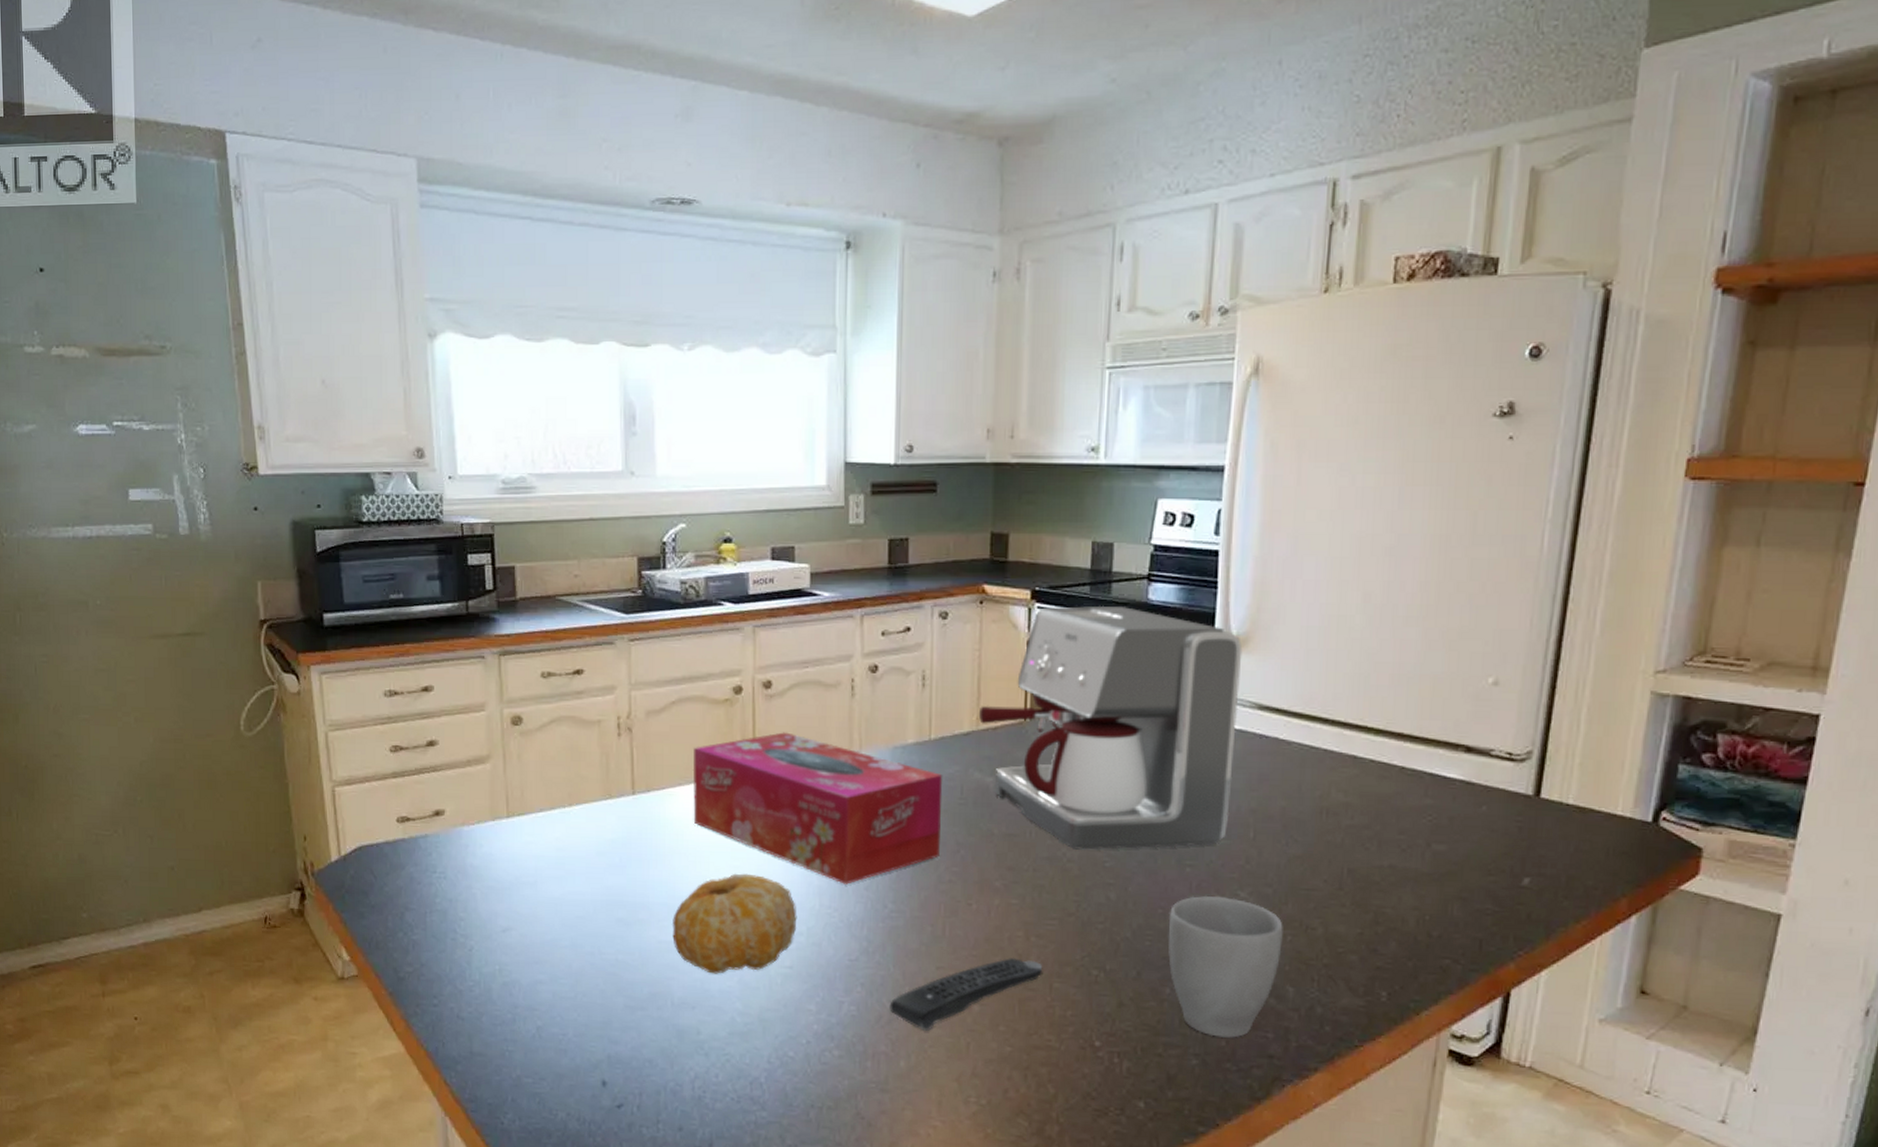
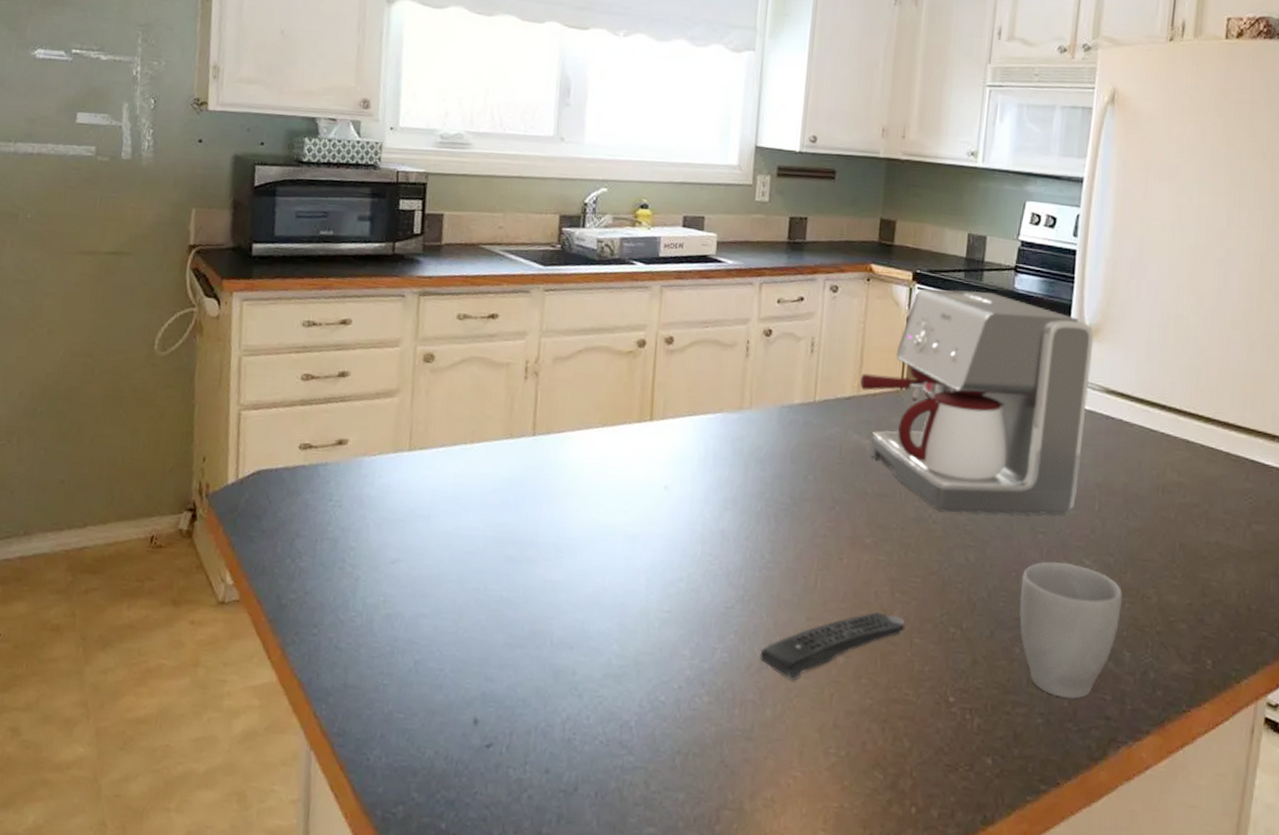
fruit: present [672,873,797,974] -> none [558,517,680,616]
tissue box: present [692,732,943,885] -> none [589,385,824,534]

